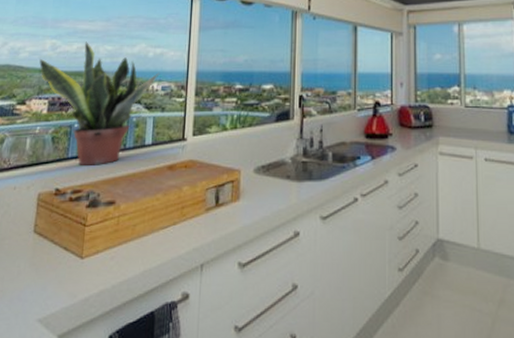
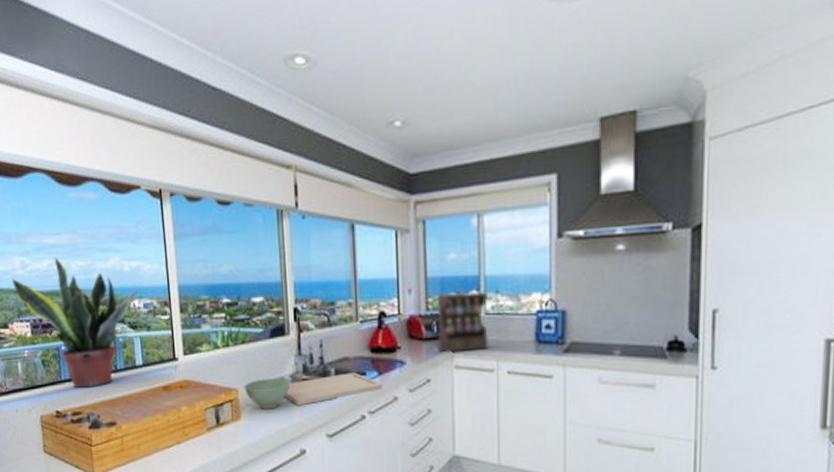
bowl: none [246,160,290,190] -> present [243,378,291,409]
cutting board: none [285,156,375,188] -> present [285,373,383,406]
spice rack: none [424,87,468,142] -> present [437,292,489,354]

